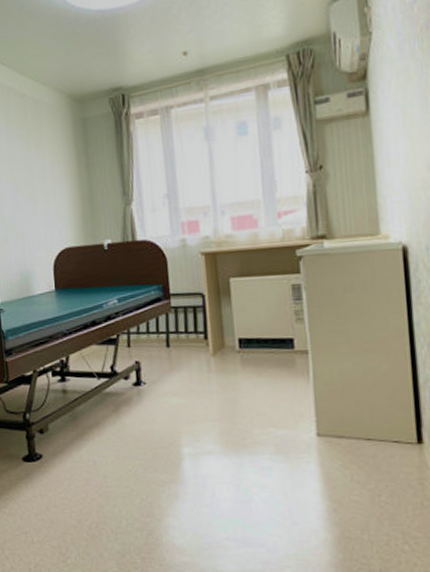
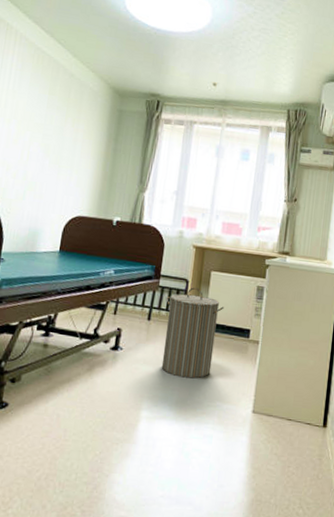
laundry hamper: none [182,300,255,406] -> present [161,287,225,379]

